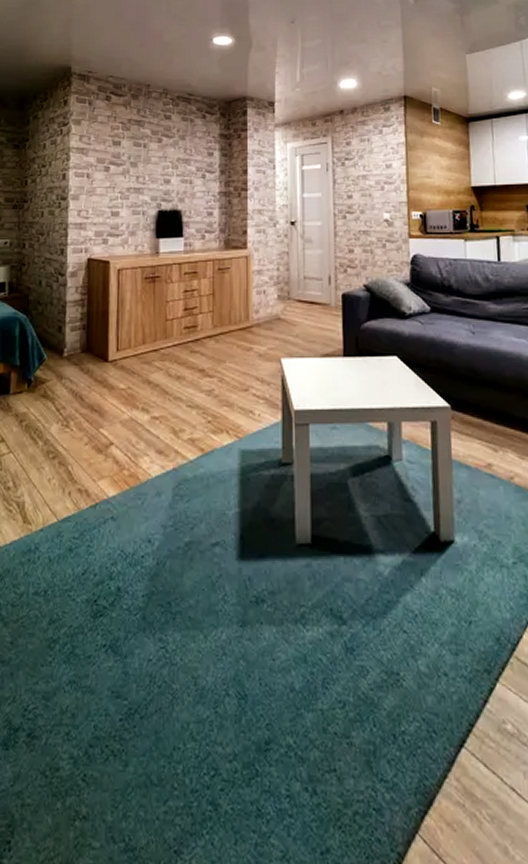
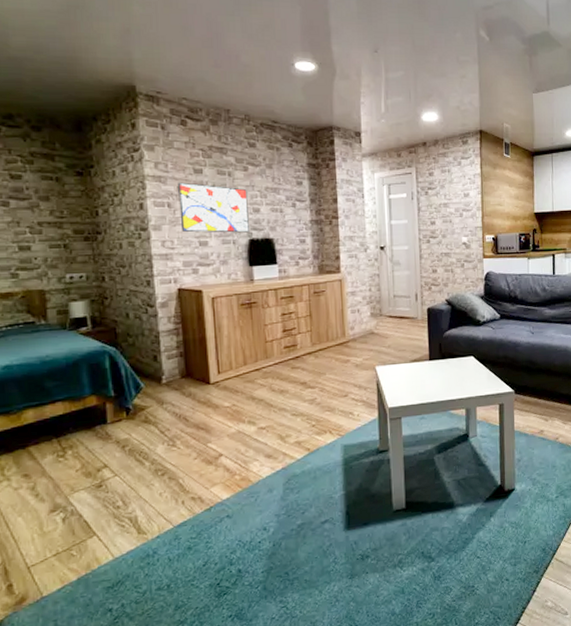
wall art: none [96,154,160,204] -> present [178,182,249,233]

